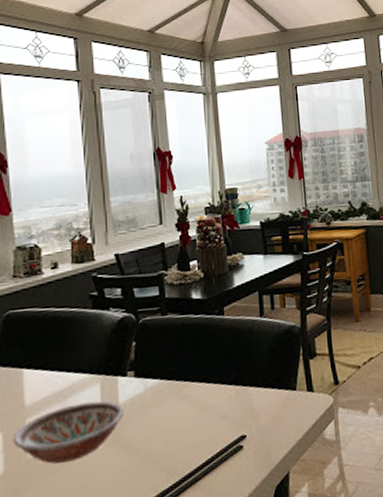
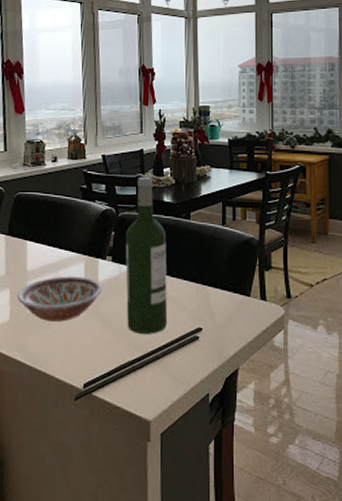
wine bottle: none [149,272,206,457] -> present [125,176,168,334]

